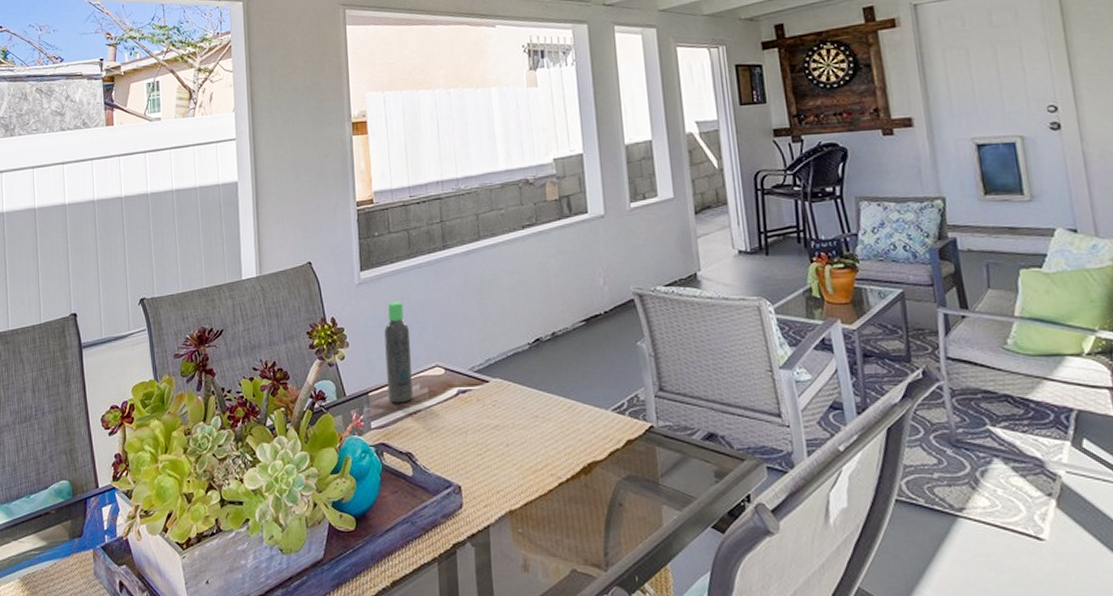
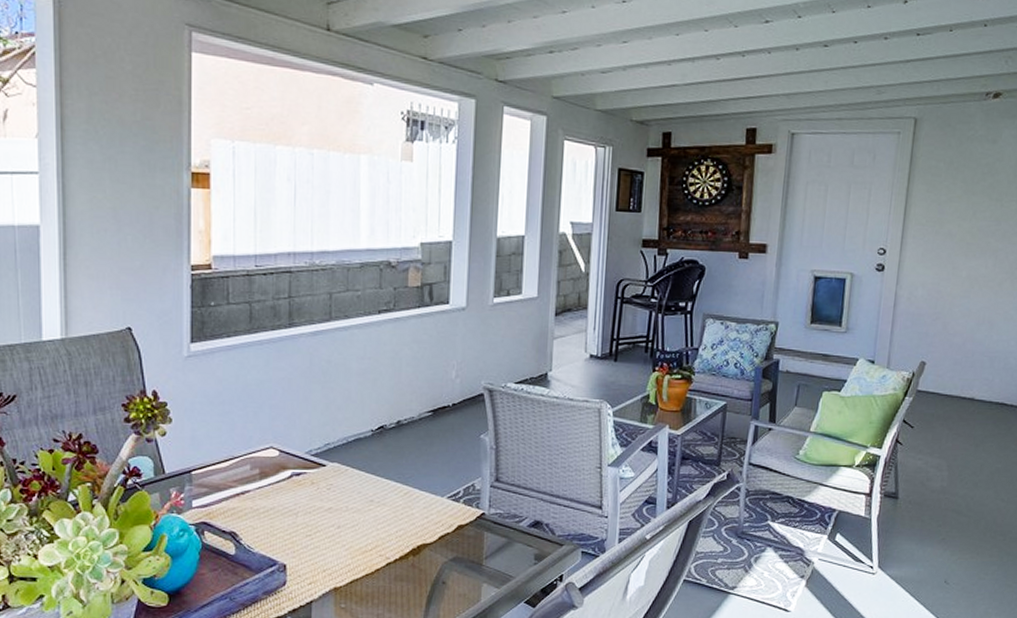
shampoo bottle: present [384,301,414,403] -> none [214,378,244,483]

